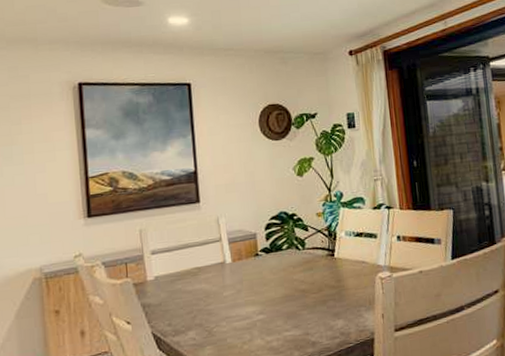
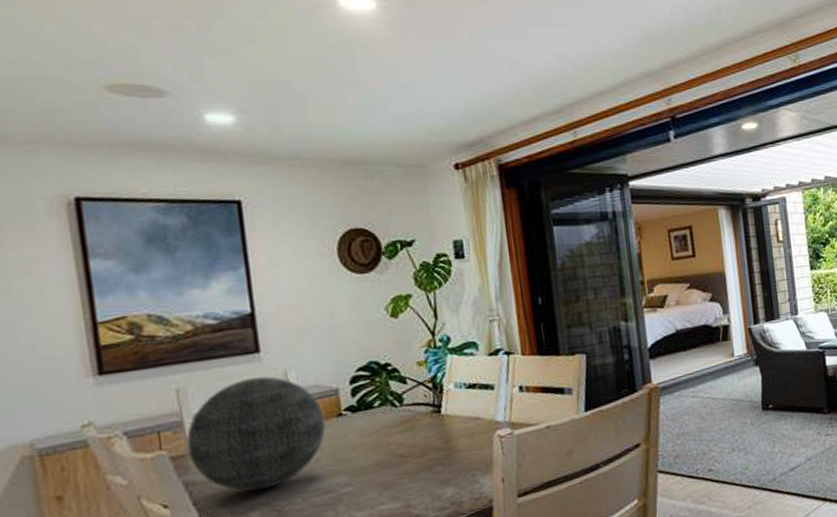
decorative orb: none [145,222,246,314] -> present [186,376,326,491]

